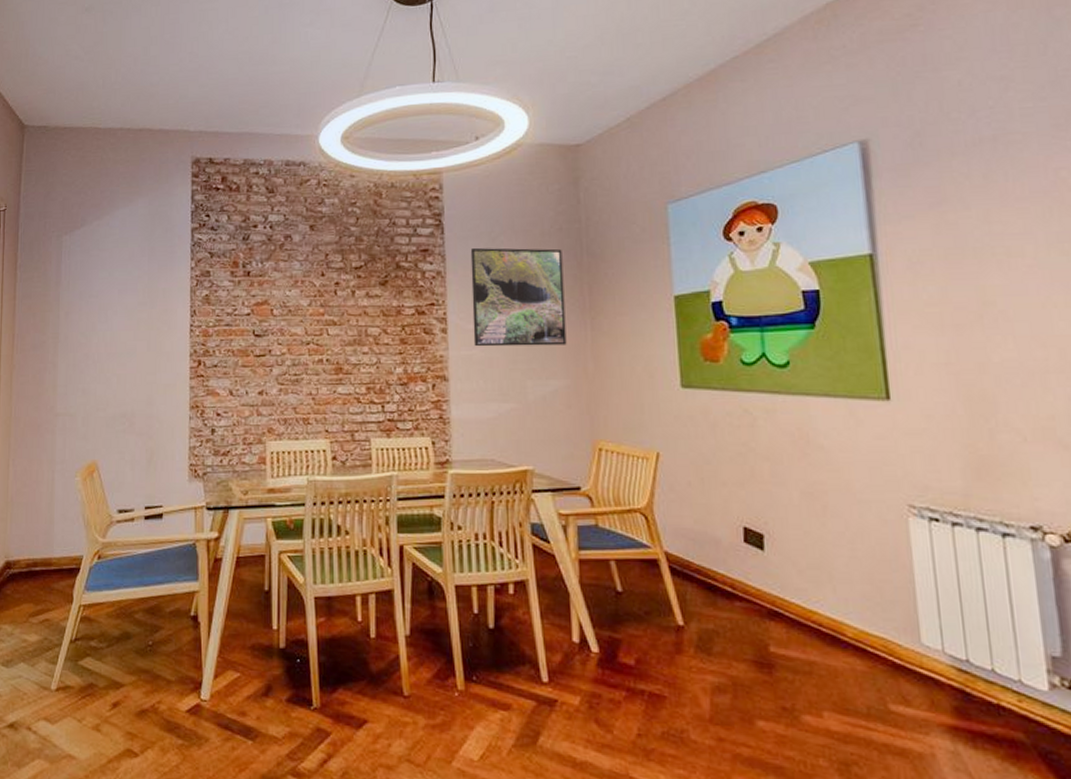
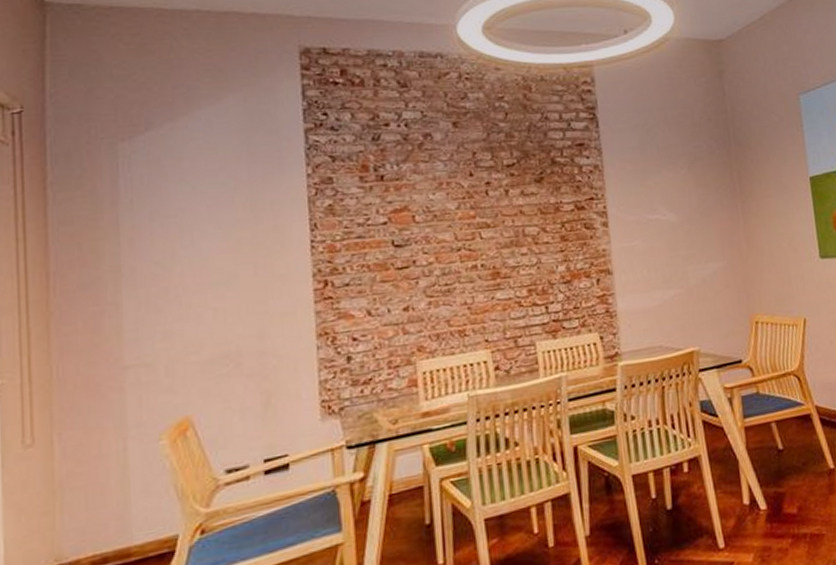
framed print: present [470,247,567,347] -> none [626,138,722,238]

